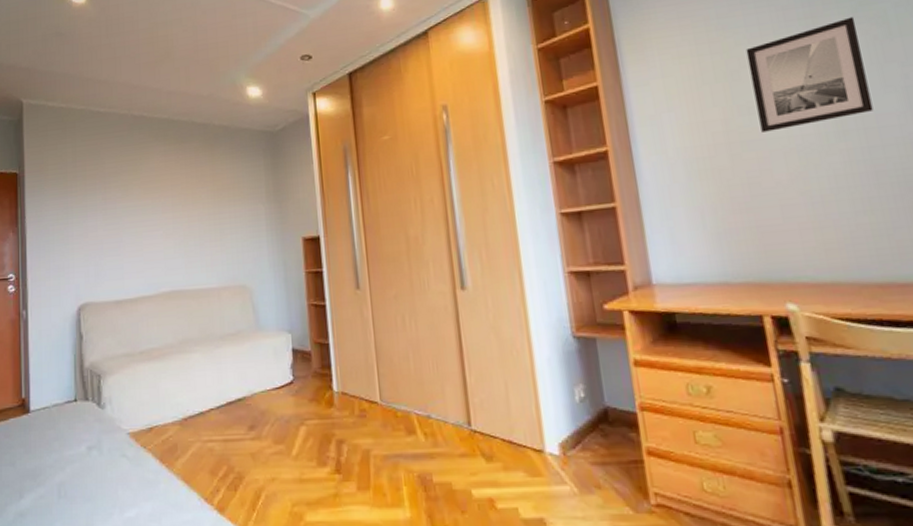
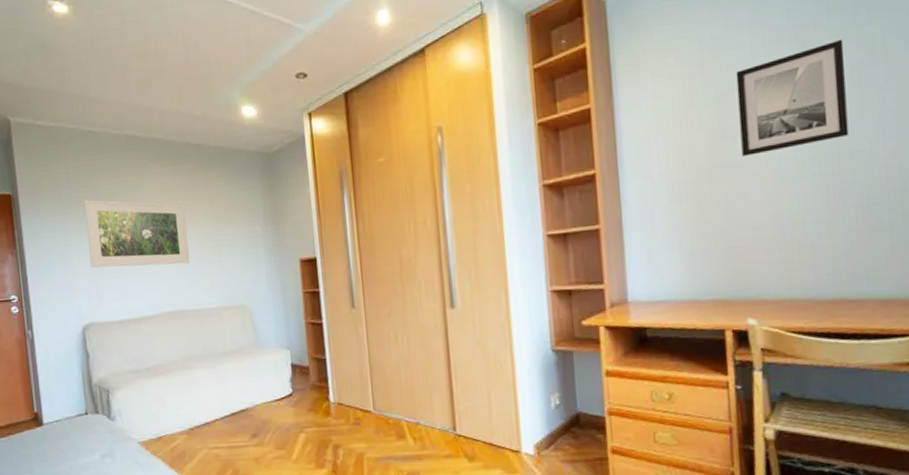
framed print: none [88,177,190,246] -> present [84,199,190,268]

